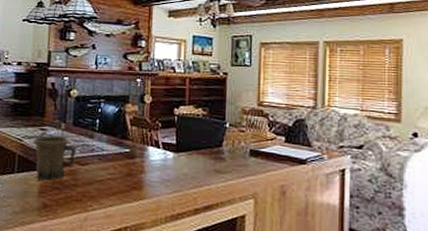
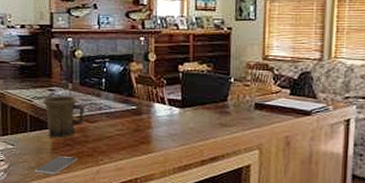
smartphone: none [18,200,65,222] -> present [34,155,78,176]

